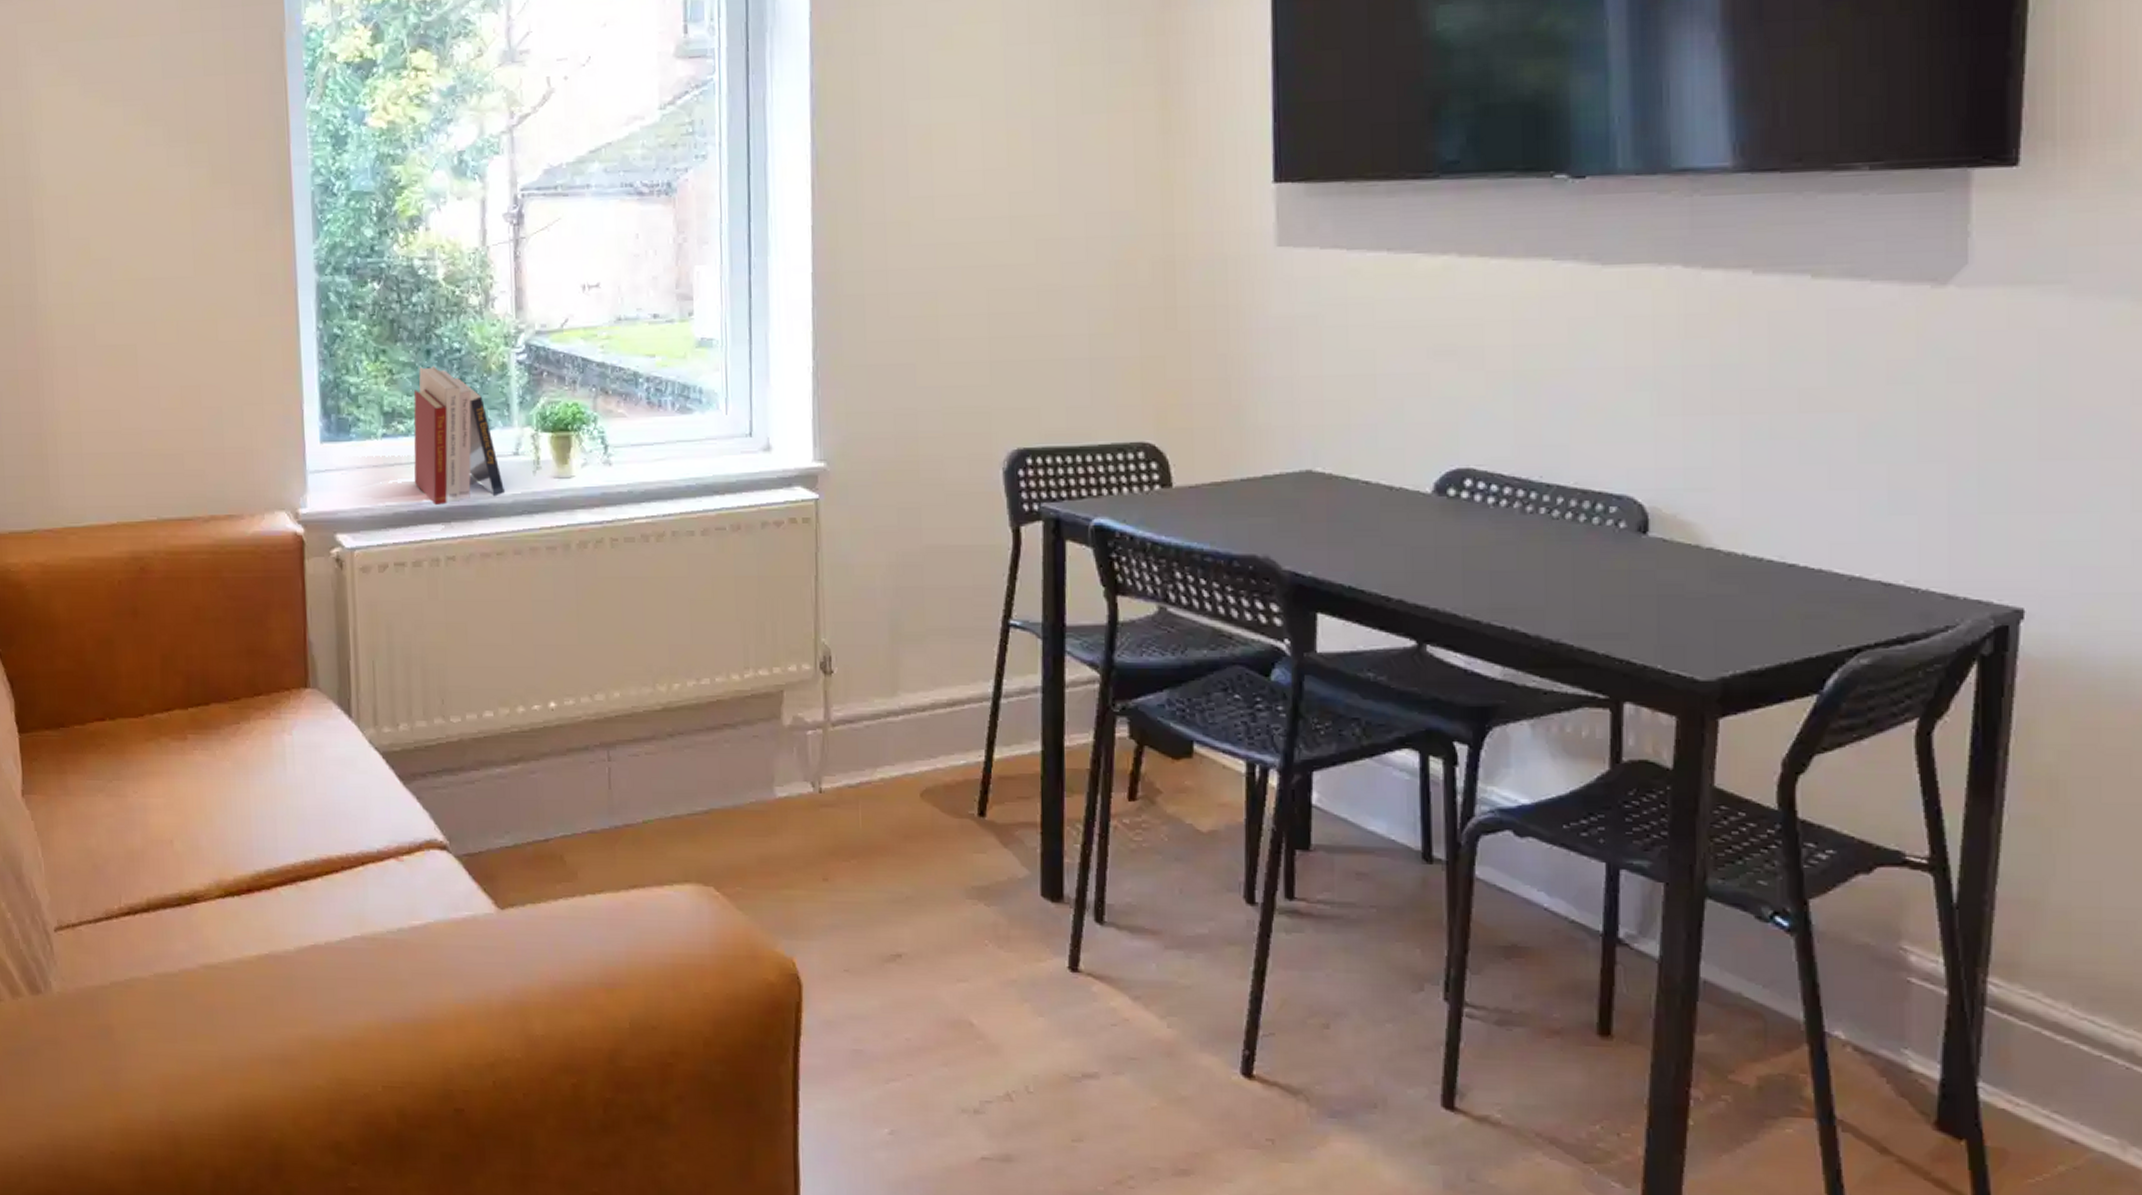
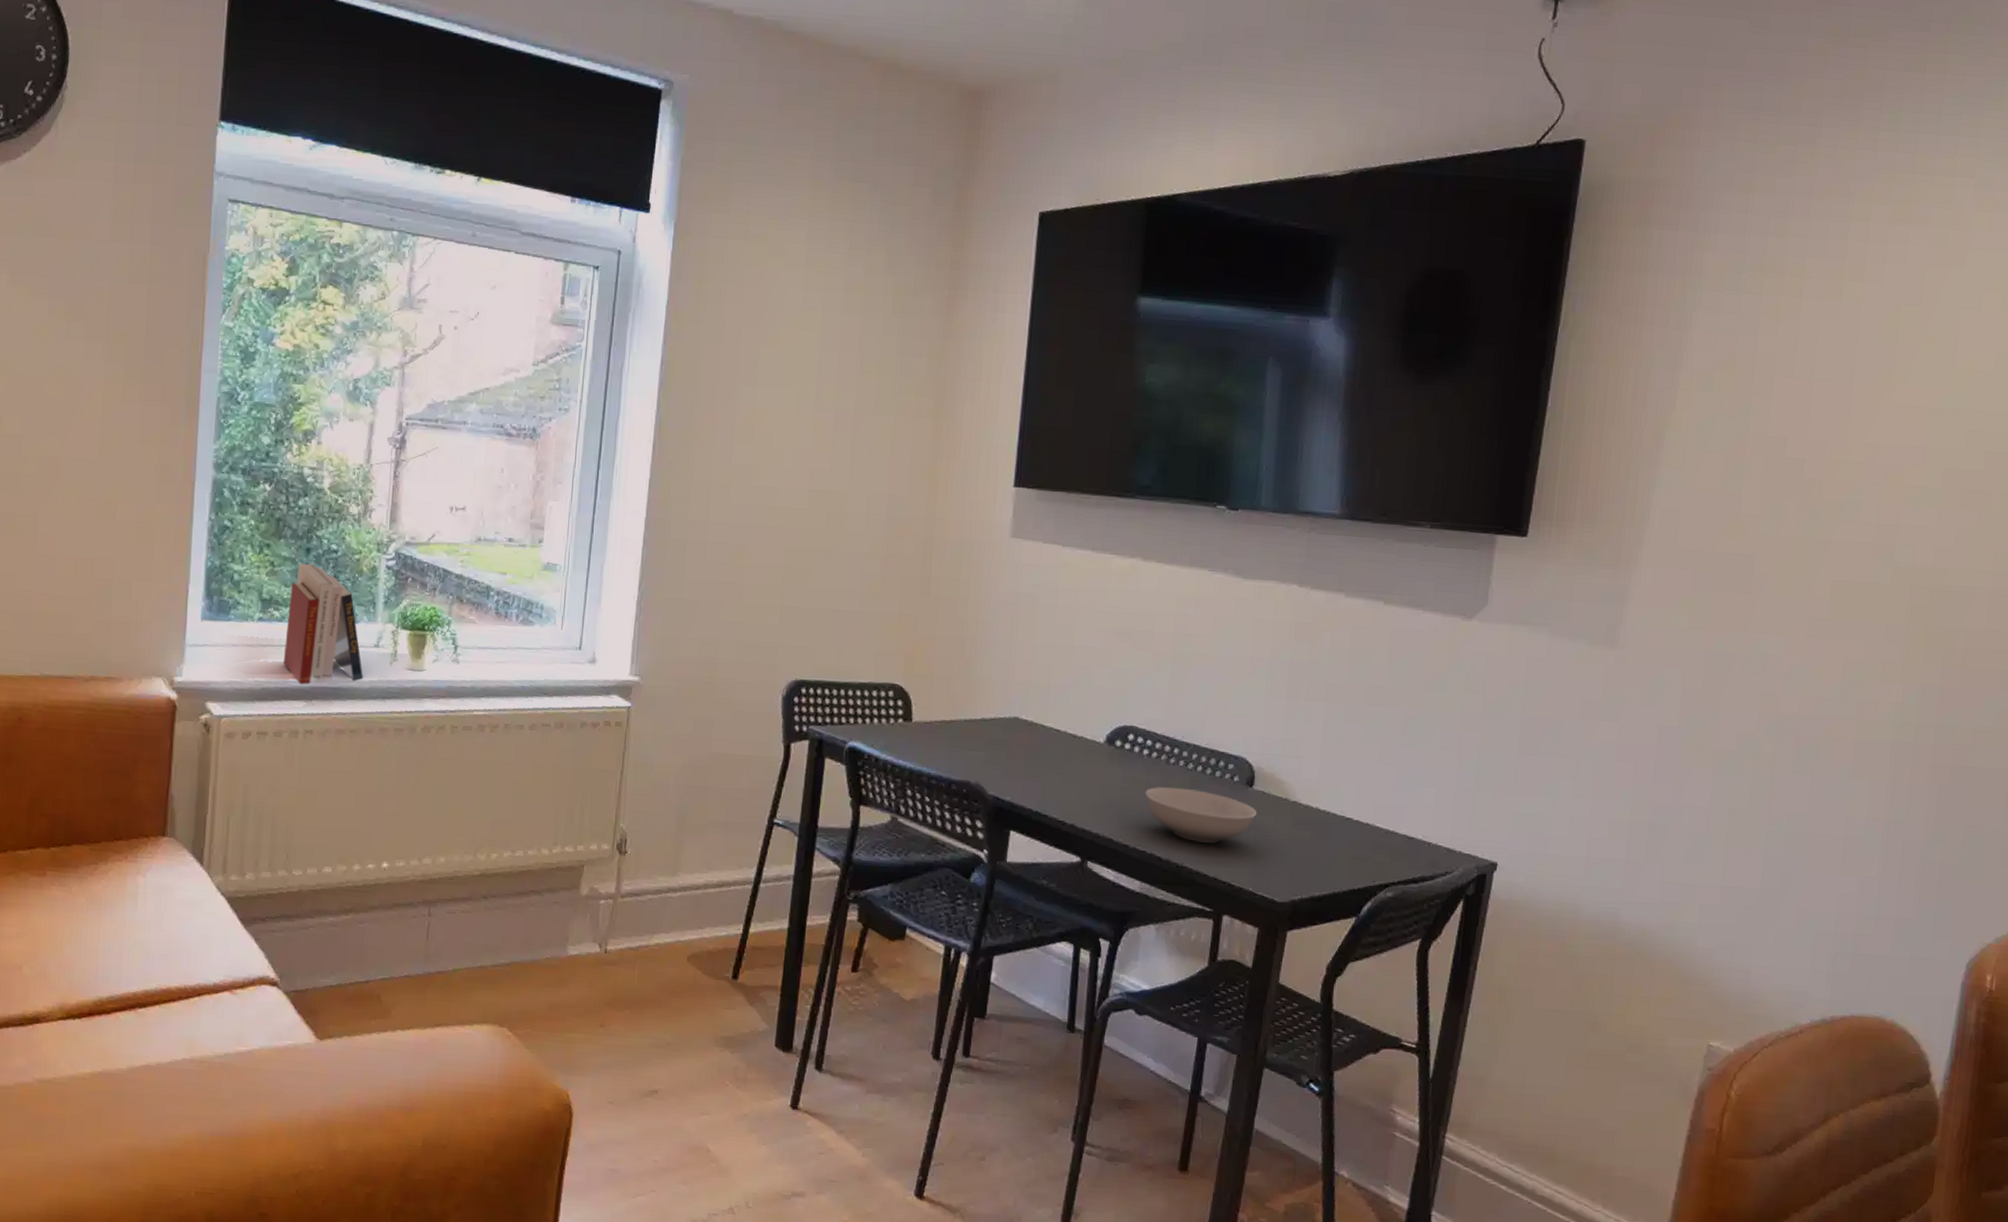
bowl: none [1496,542,1658,611] -> present [1145,786,1258,843]

